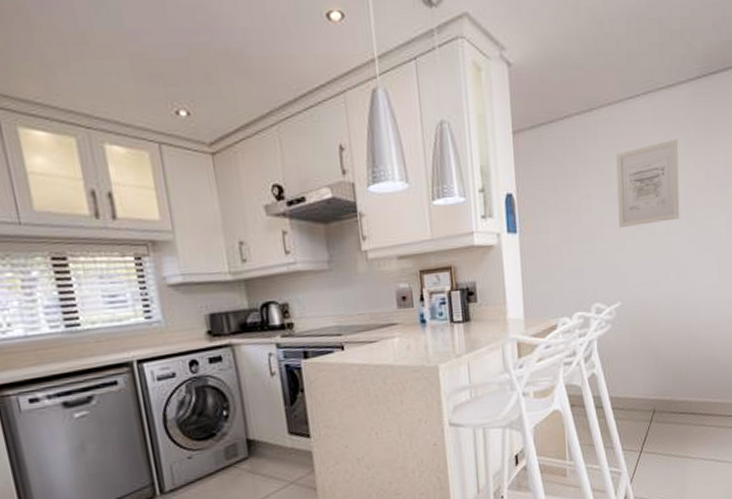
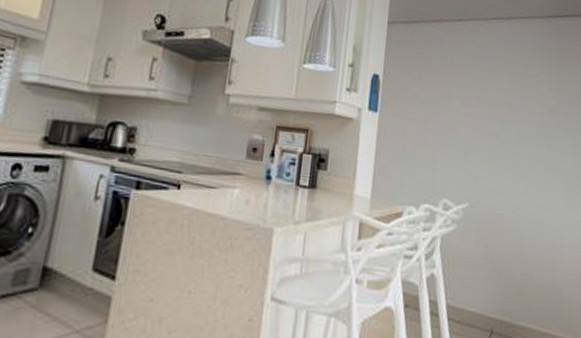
wall art: present [616,138,680,229] -> none [474,62,535,135]

